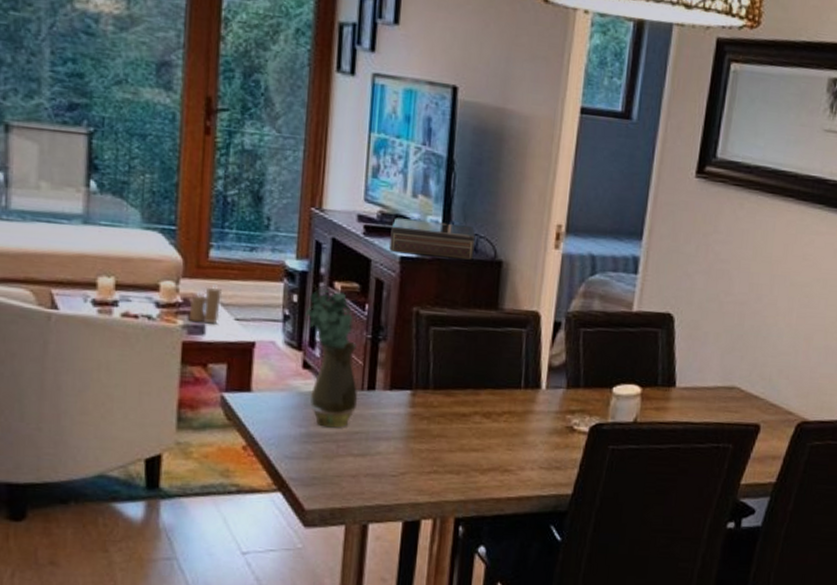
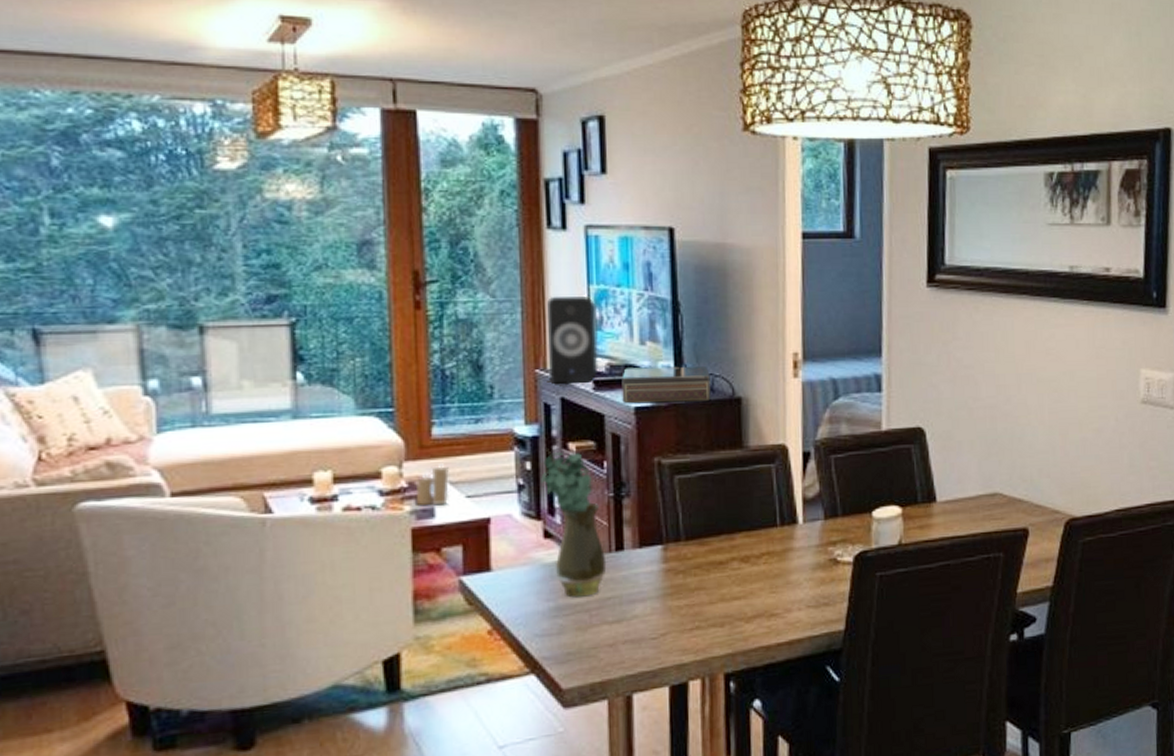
speaker: none [323,139,377,227] -> present [547,296,599,385]

